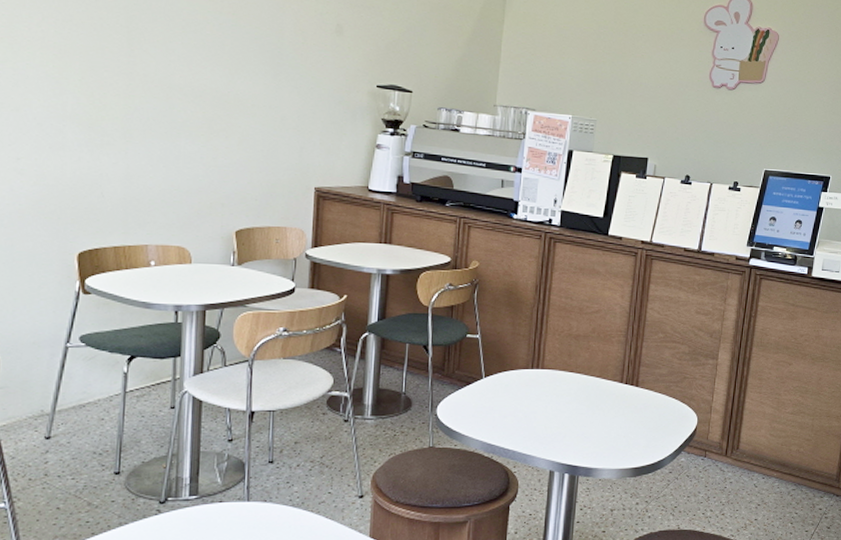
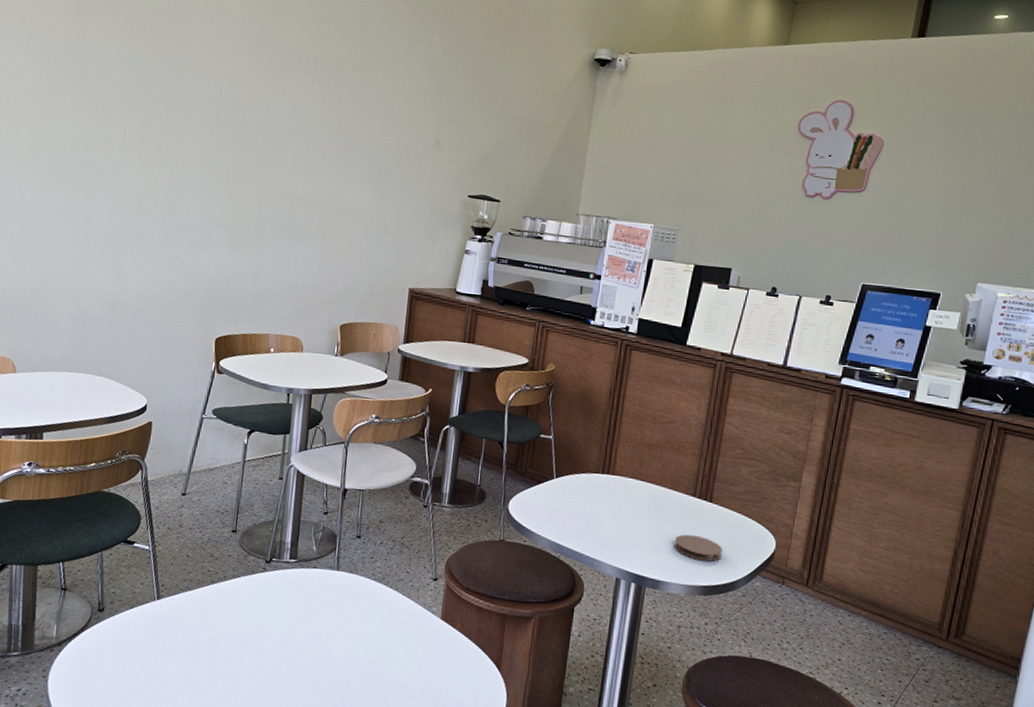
coaster: none [604,420,650,444] -> present [674,534,723,562]

